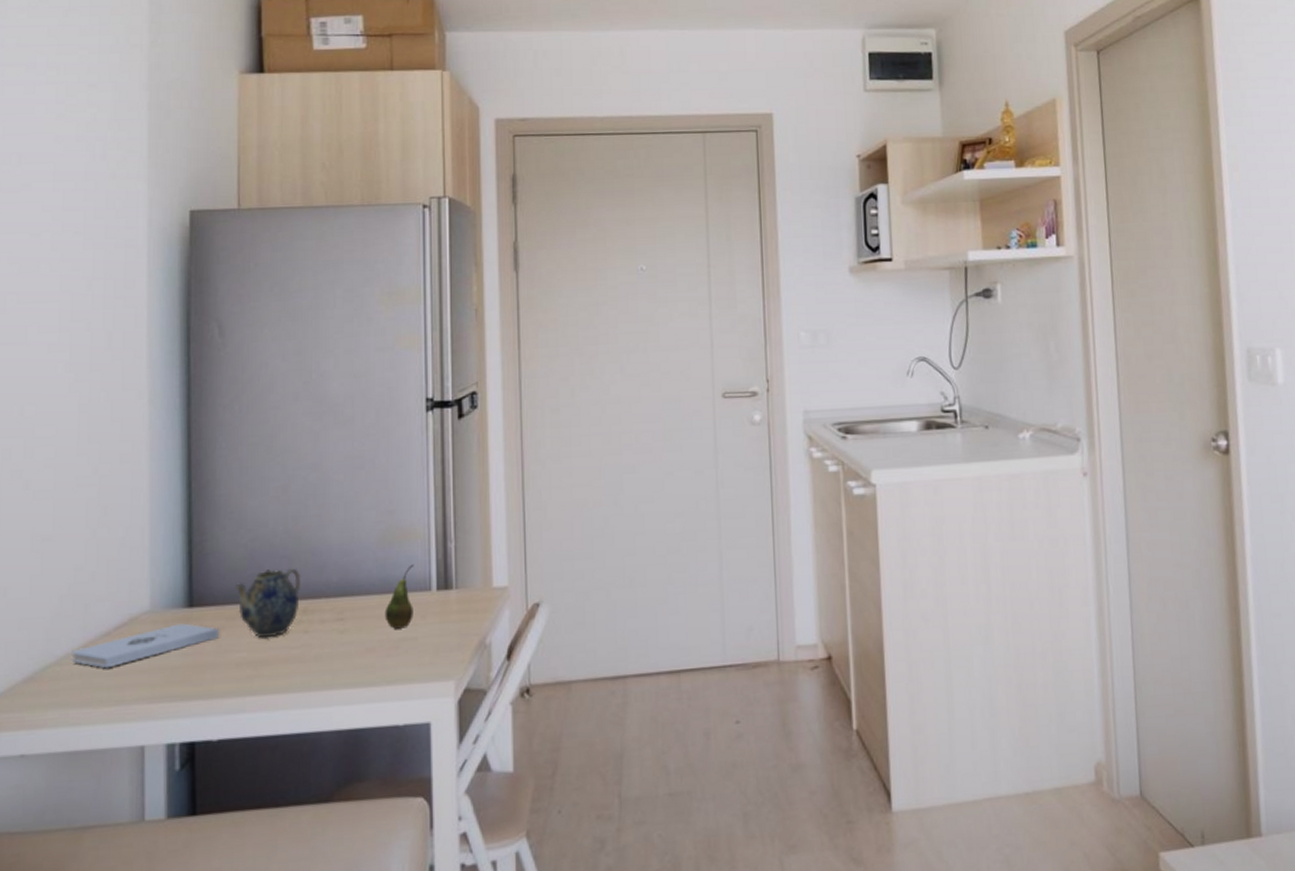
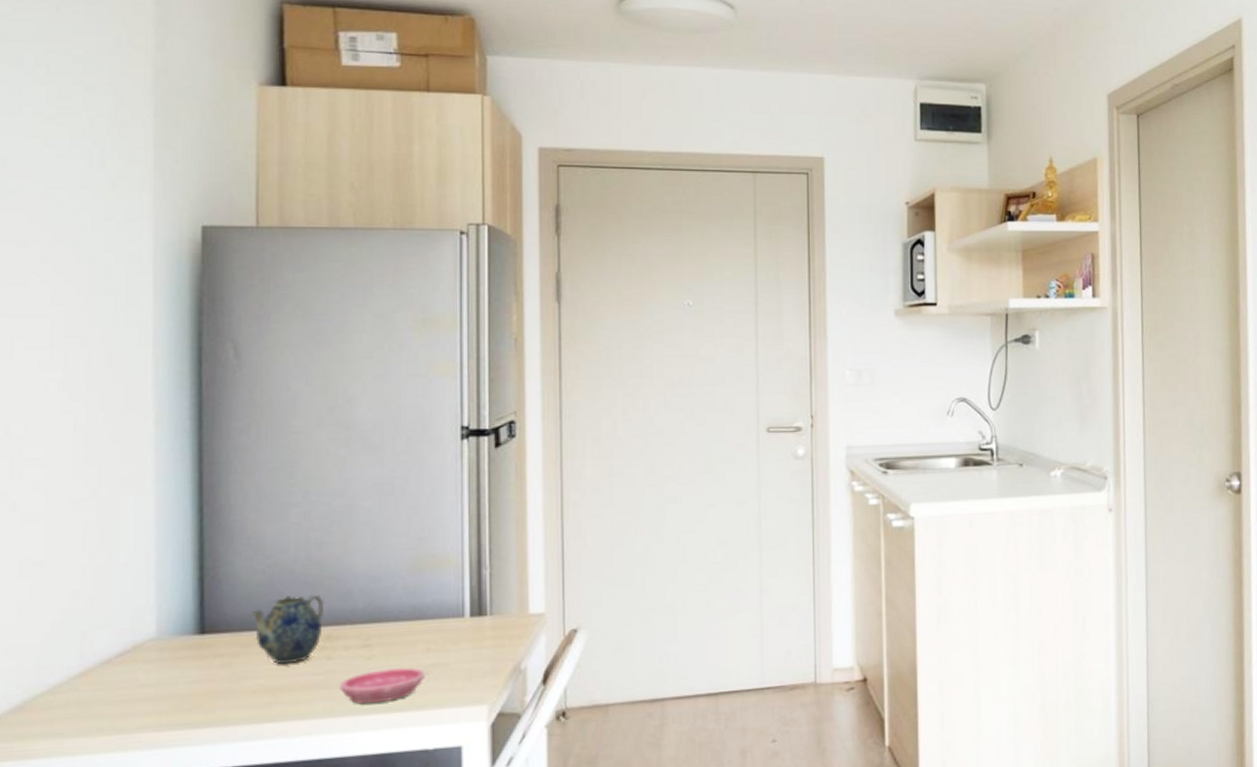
notepad: present [71,623,219,669] -> none [66,650,233,697]
saucer: none [316,641,395,679] -> present [340,667,425,704]
fruit: present [384,564,415,629] -> none [414,591,447,655]

